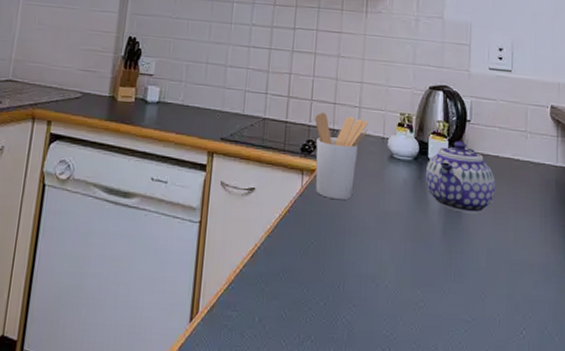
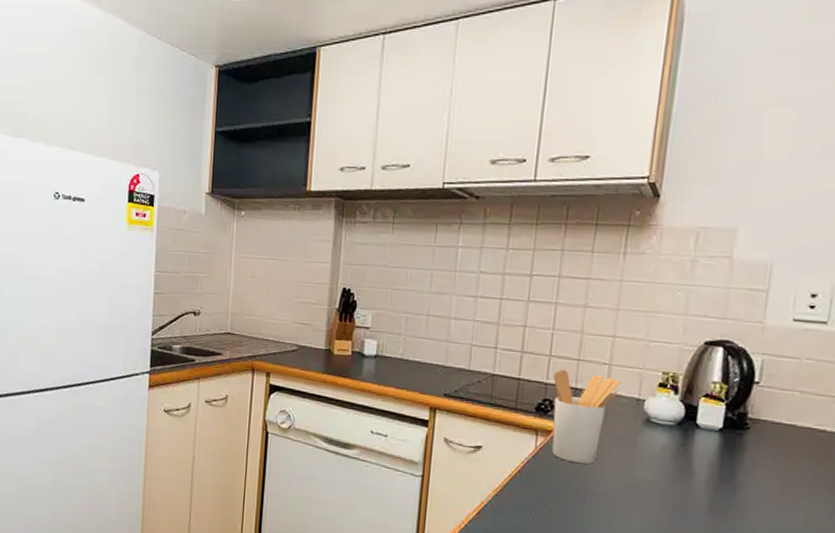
teapot: present [425,141,496,214] -> none [690,406,789,489]

